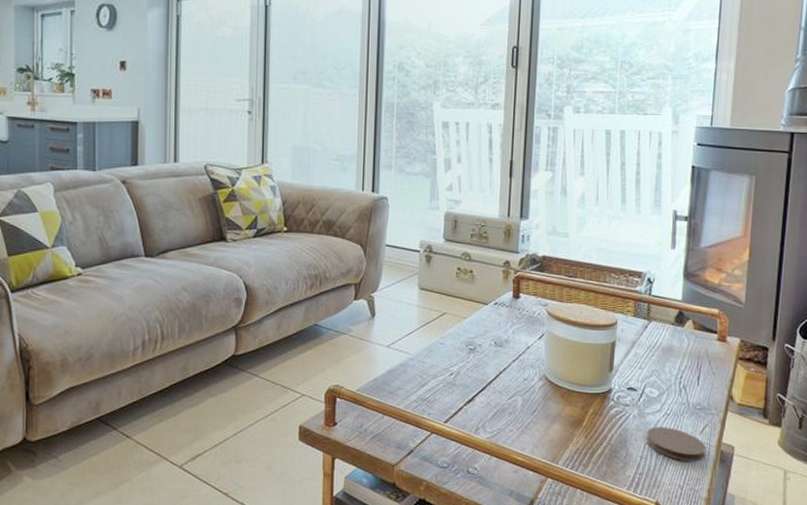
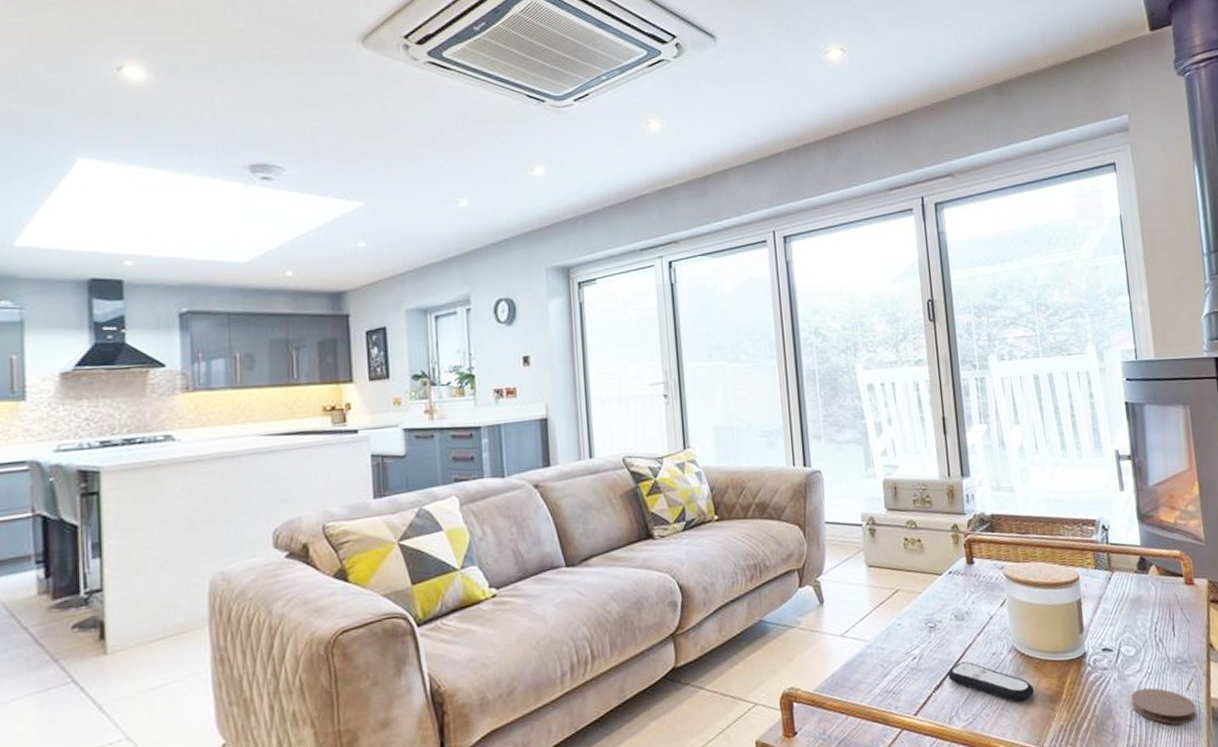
remote control: none [480,383,557,423] -> present [948,661,1034,702]

